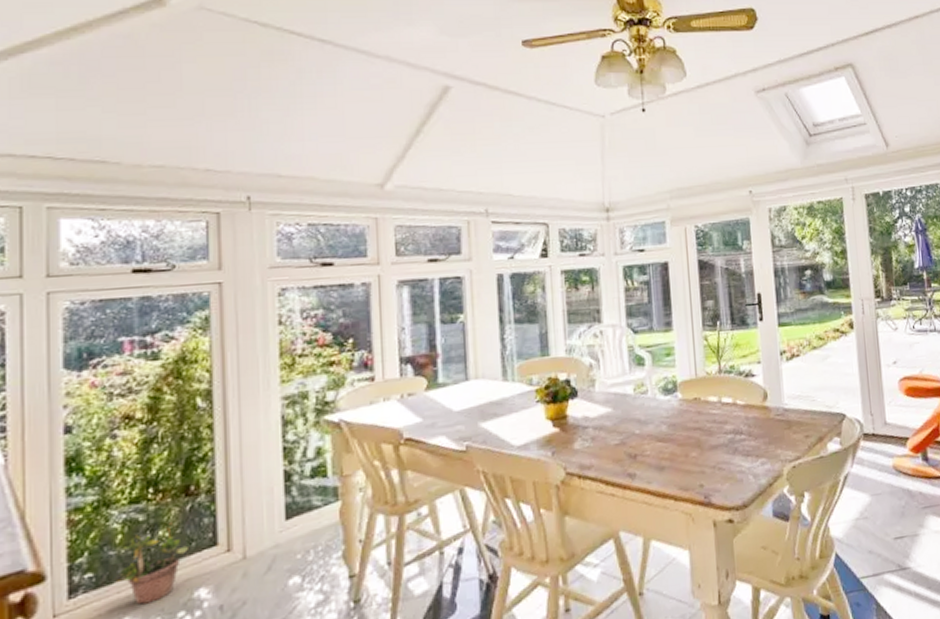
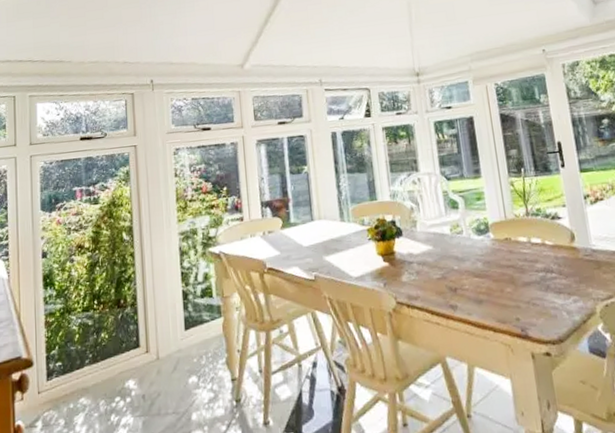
potted plant: present [115,523,190,605] -> none [75,328,122,389]

